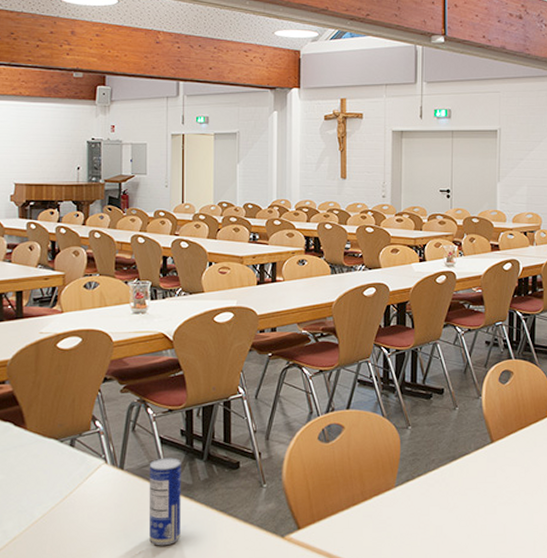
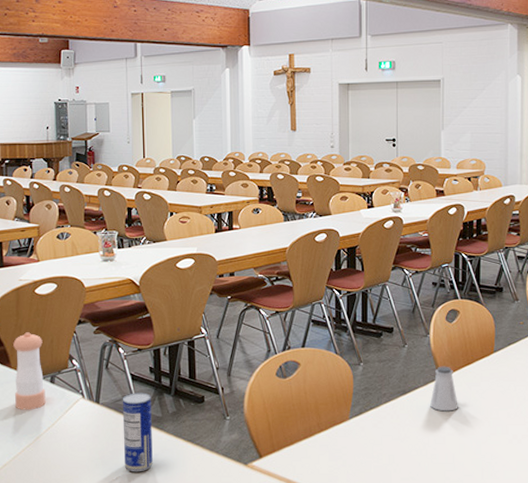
pepper shaker: none [29,390,64,477] -> present [13,332,46,410]
saltshaker: none [481,430,510,479] -> present [430,366,458,412]

